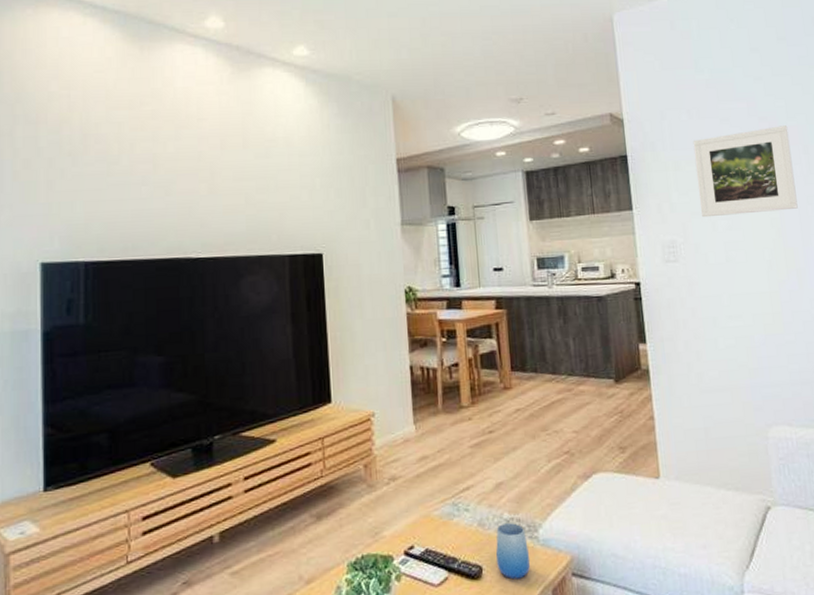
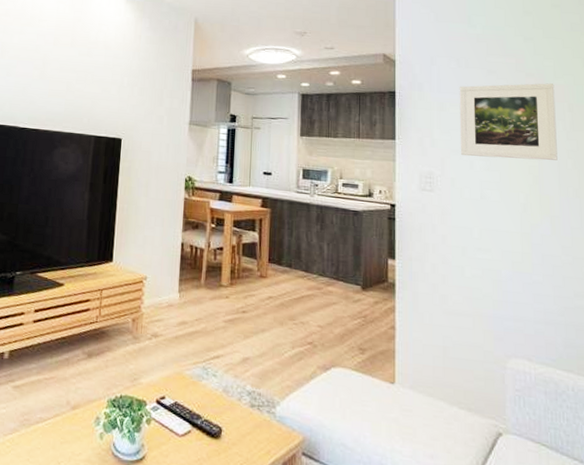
cup: present [495,523,531,580] -> none [234,394,266,447]

